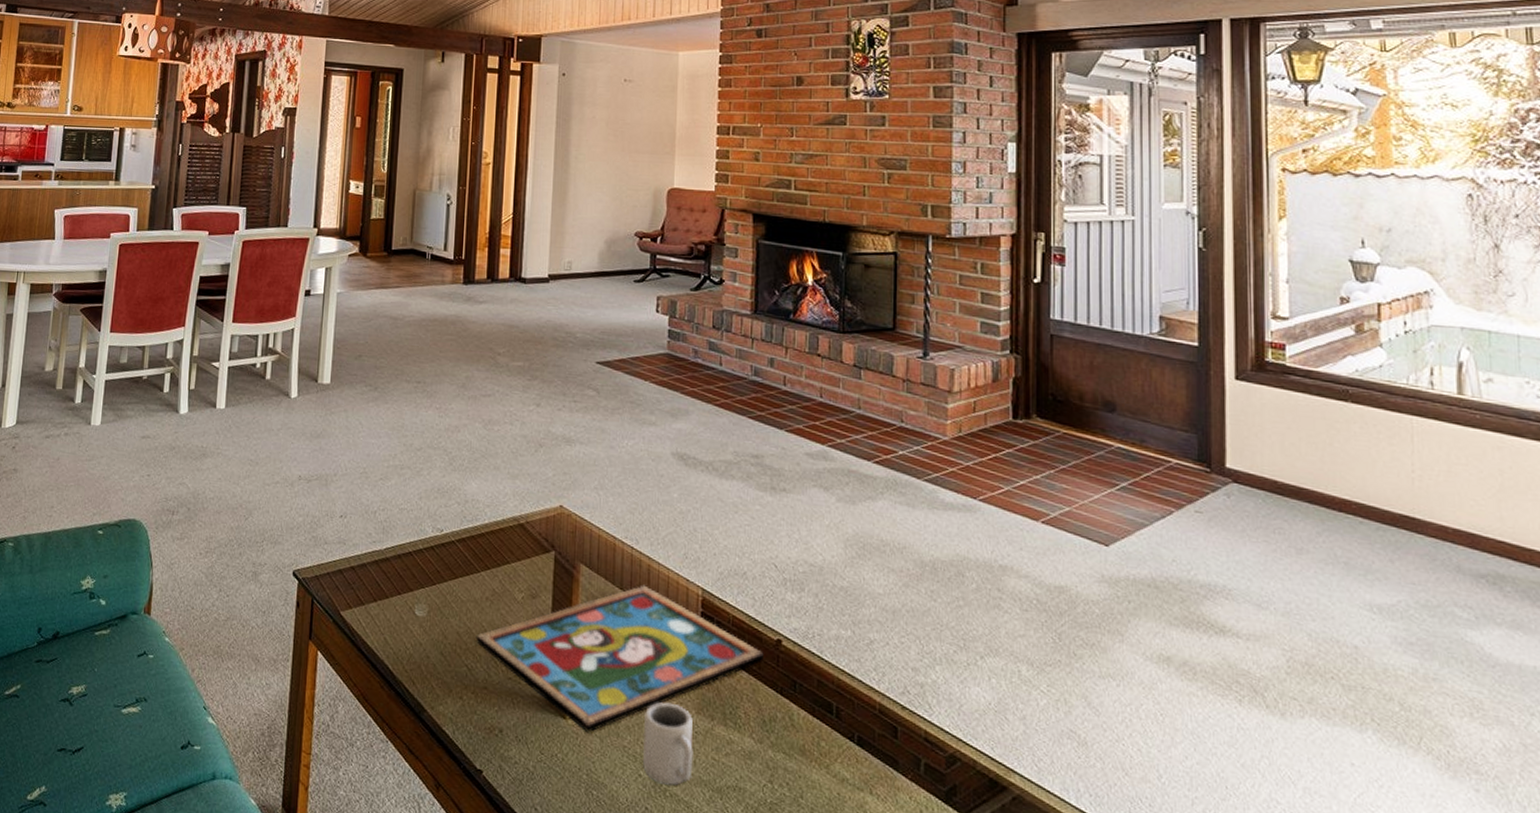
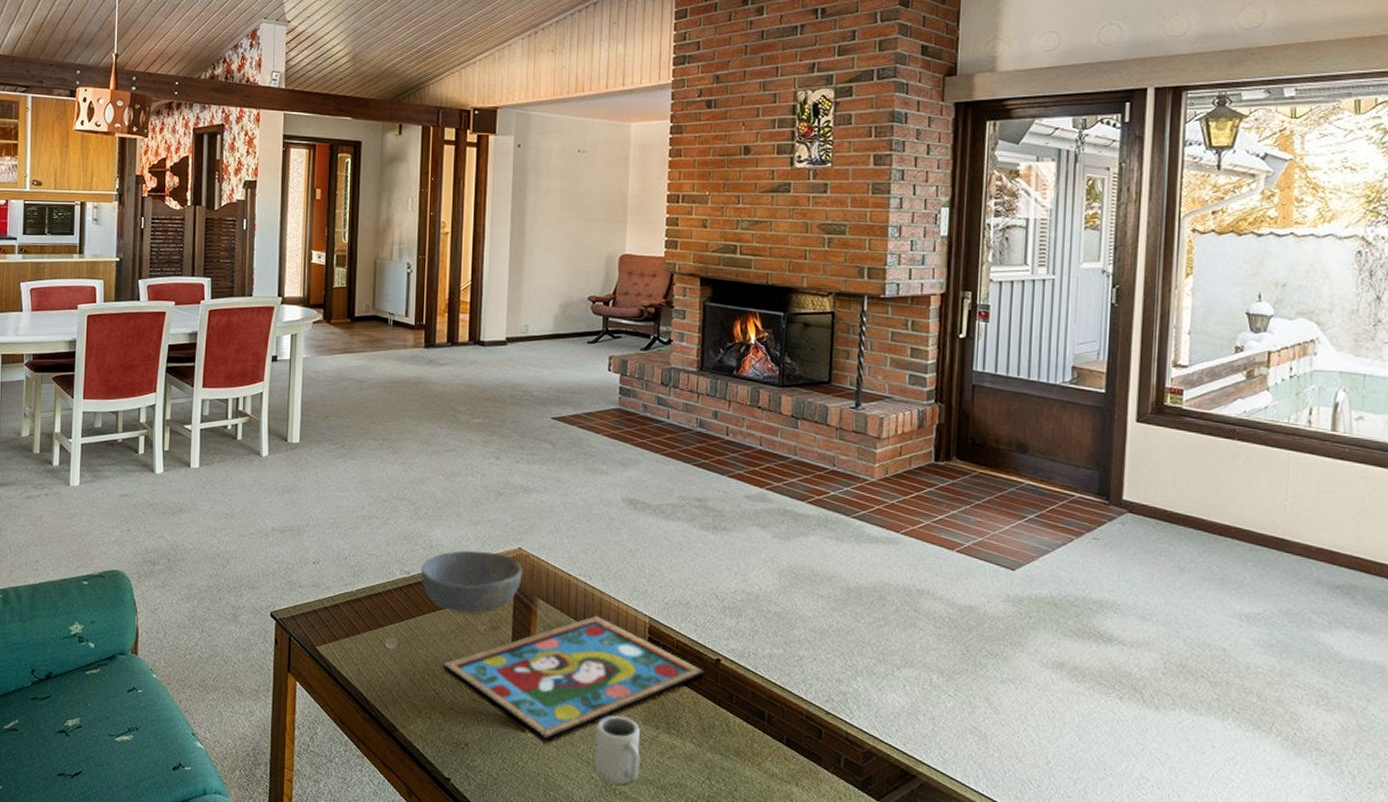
bowl: none [454,507,564,580] -> present [420,550,523,614]

